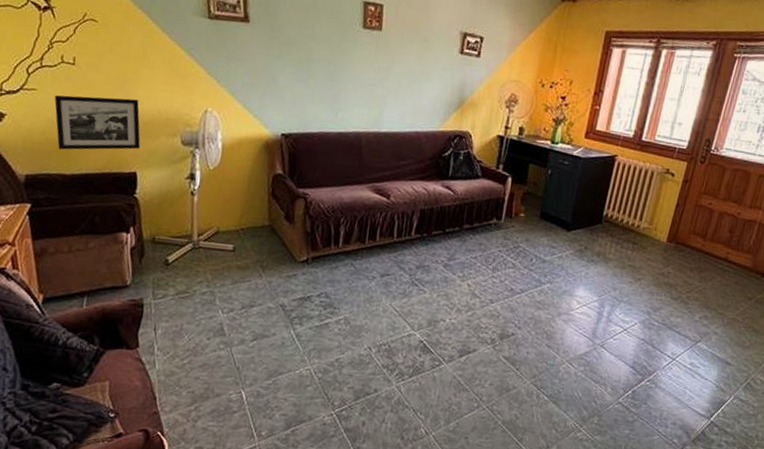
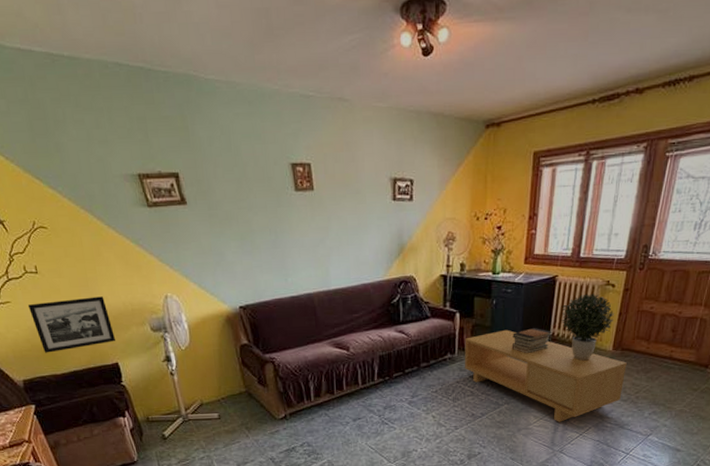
coffee table: none [509,202,680,313] -> present [464,329,627,422]
book stack: none [561,205,606,232] -> present [511,328,552,354]
potted plant: none [616,178,671,249] -> present [561,293,614,361]

